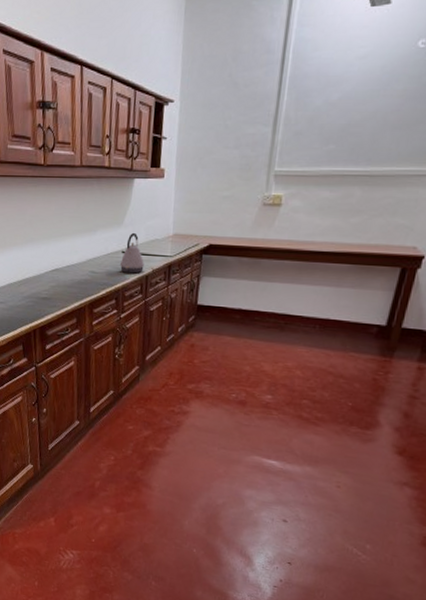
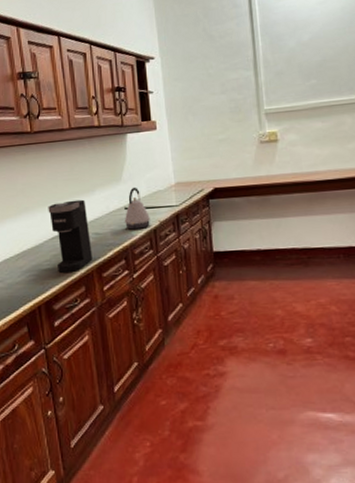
coffee maker: none [51,237,87,305] -> present [48,199,93,274]

